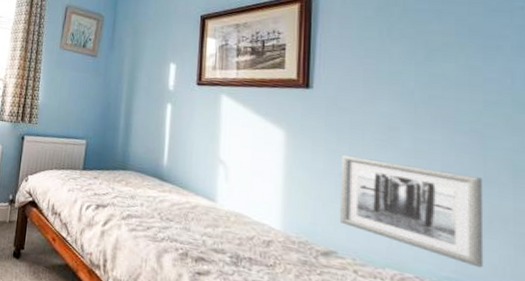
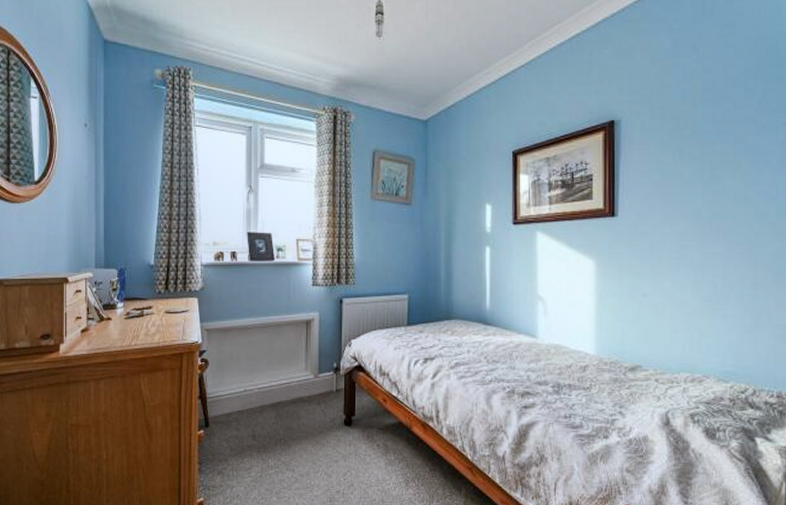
wall art: present [339,154,484,268] -> none [642,276,754,359]

